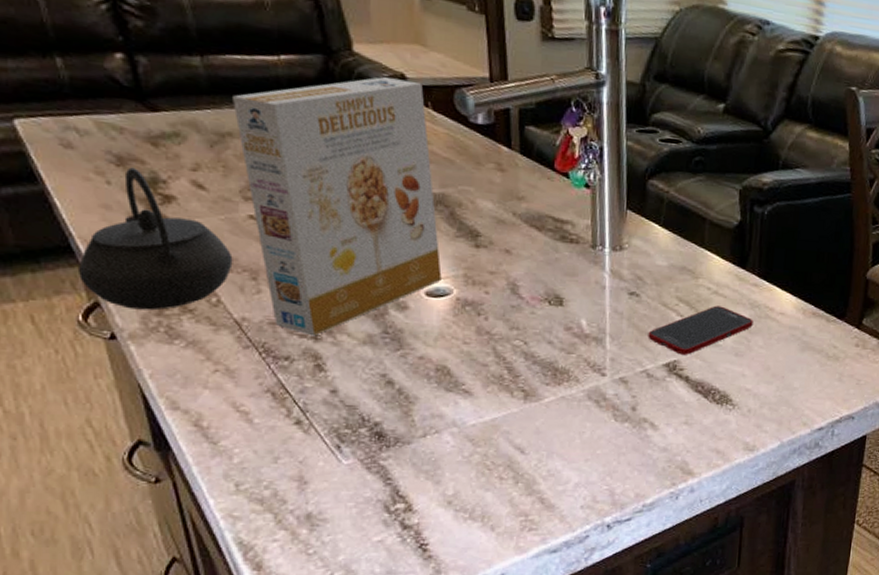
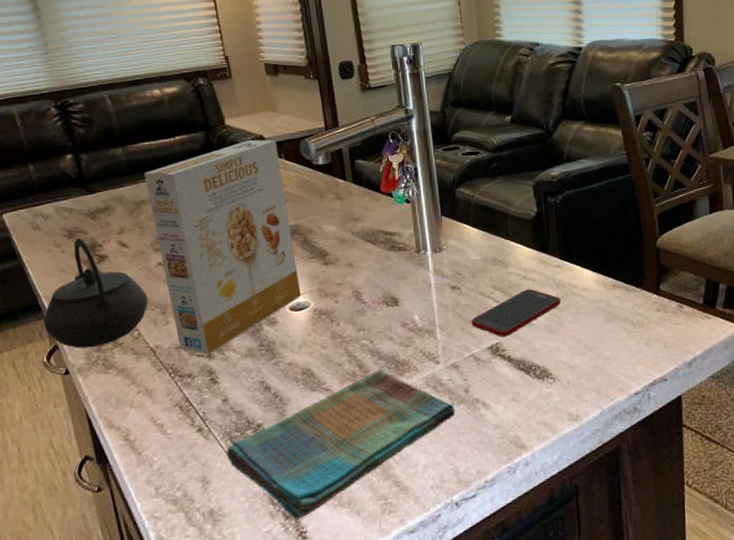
dish towel: none [331,375,618,531] -> present [226,369,456,520]

